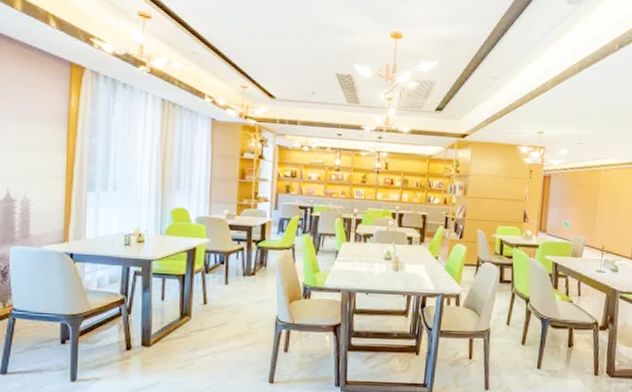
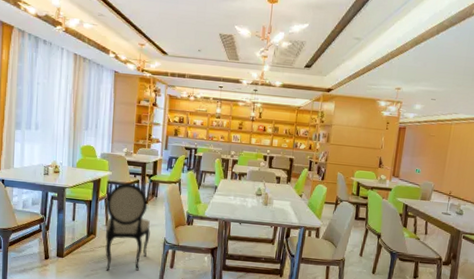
dining chair: none [203,251,259,360] -> present [105,182,150,271]

